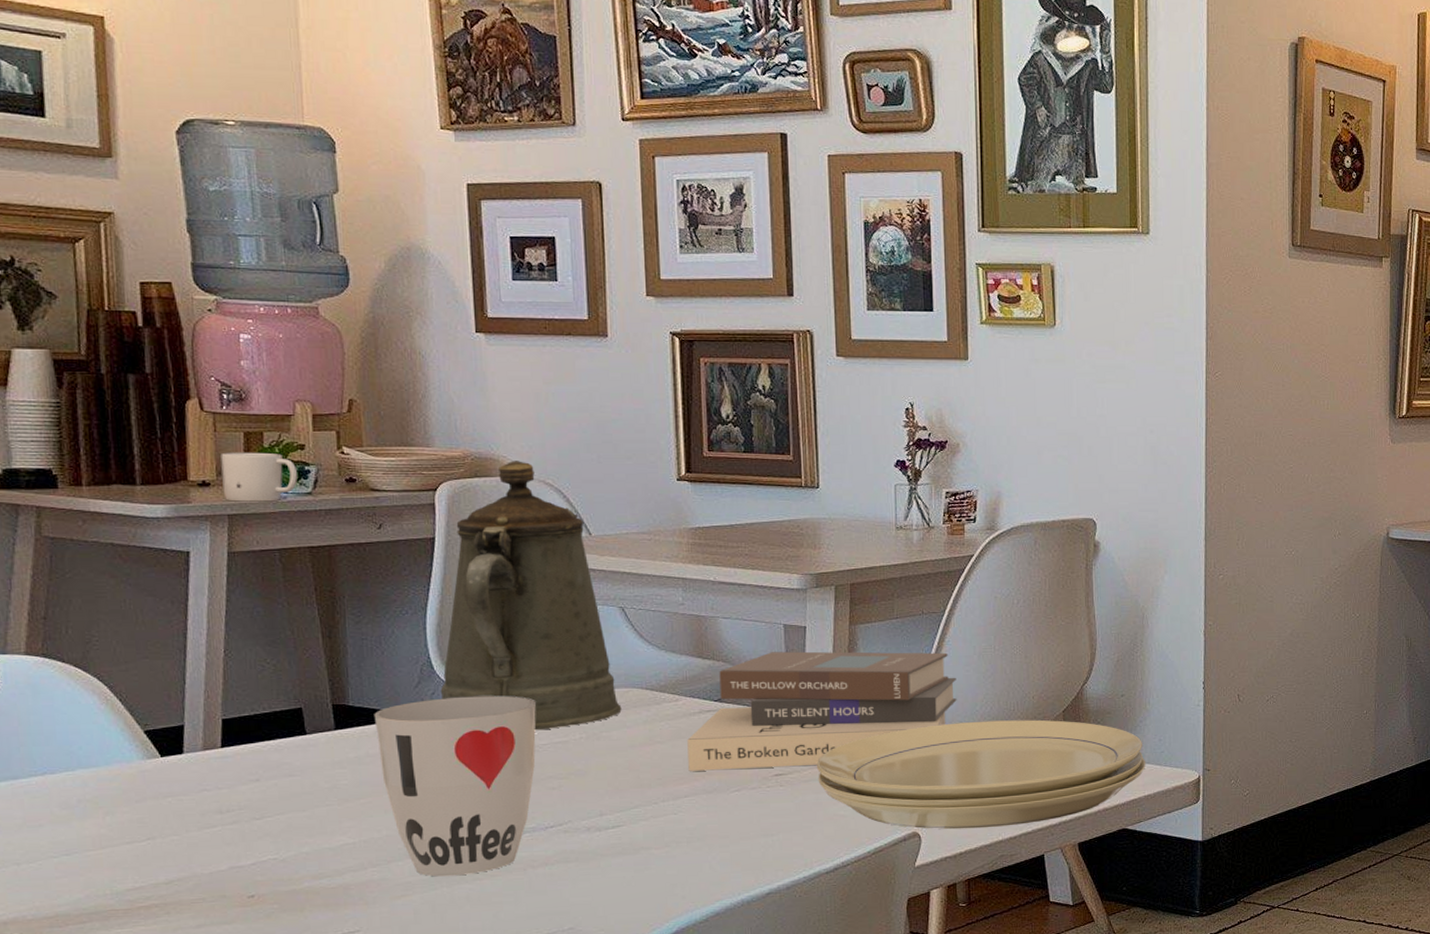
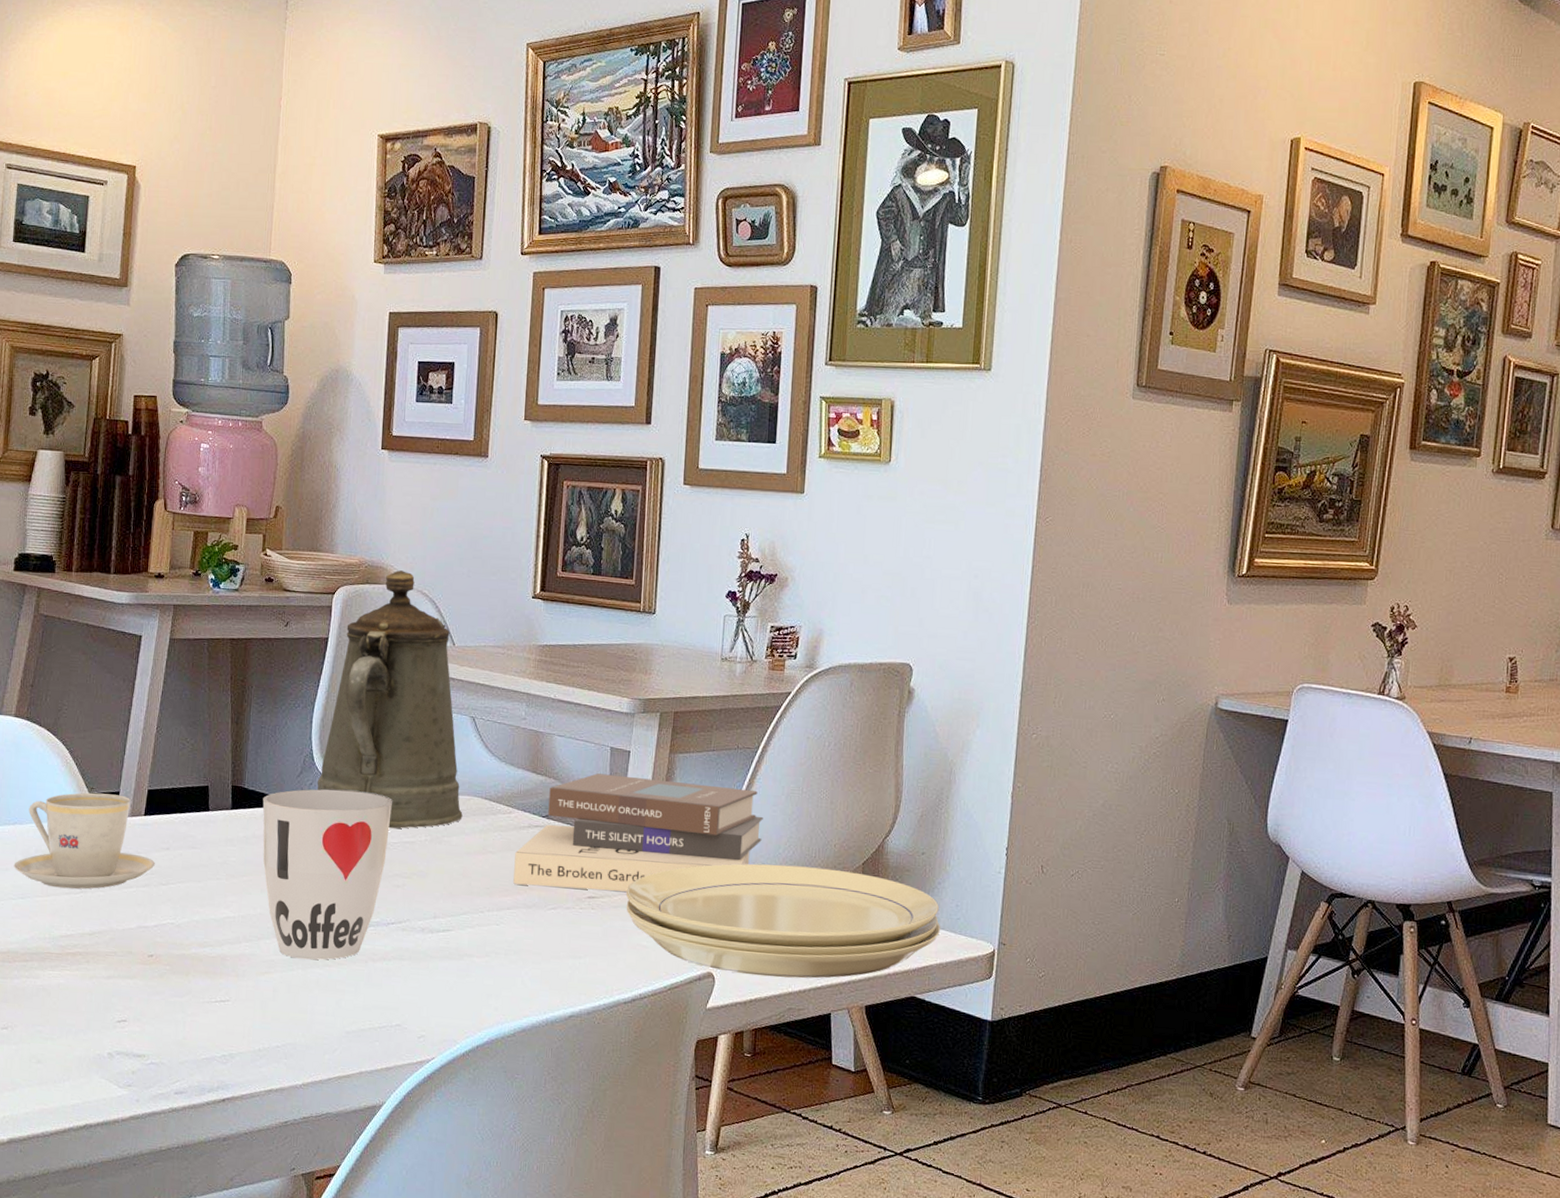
teacup: none [49,728,243,838] -> present [13,792,155,889]
mug: present [221,452,297,503] -> none [172,548,229,596]

